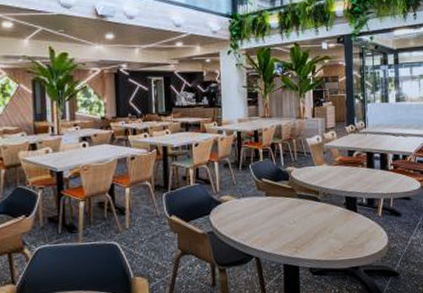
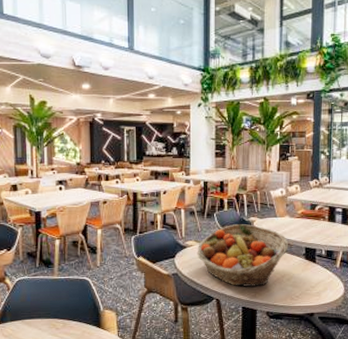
fruit basket: none [233,174,328,243] -> present [197,224,289,287]

